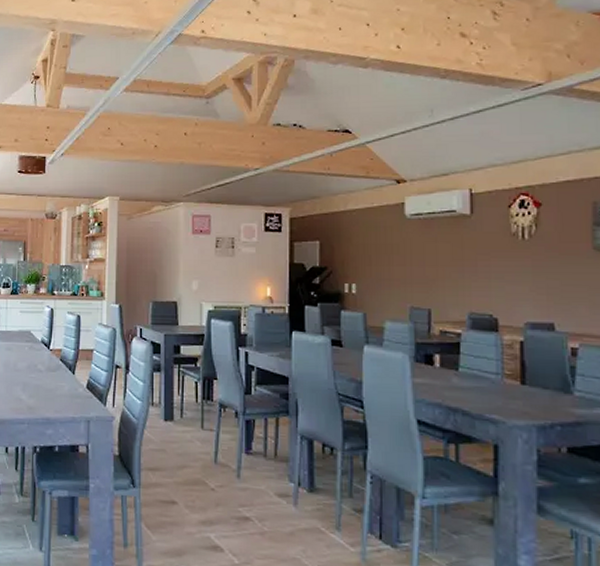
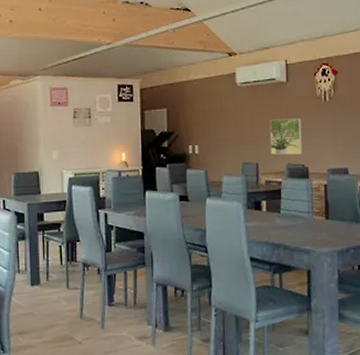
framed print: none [446,258,490,302] -> present [269,118,303,155]

